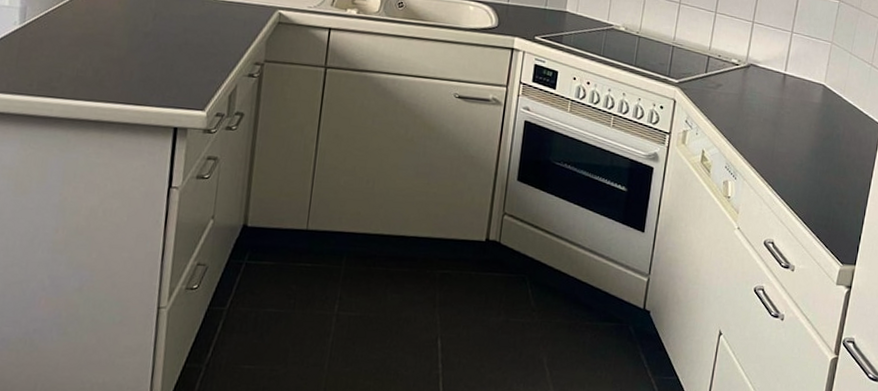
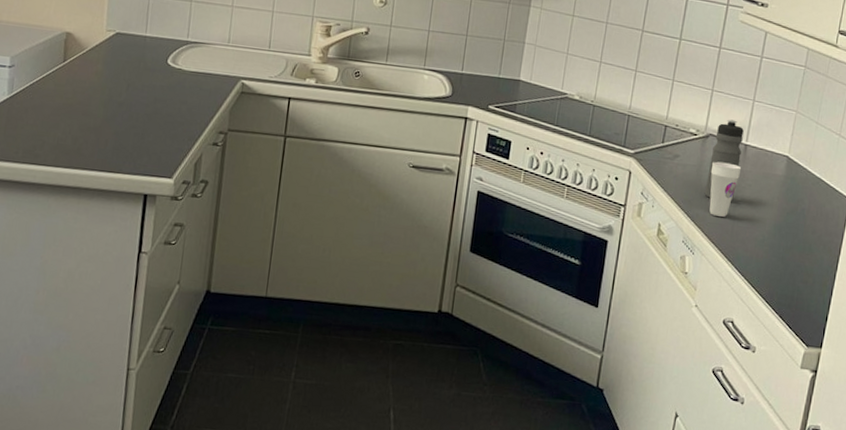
water bottle: none [746,50,783,127] -> present [704,119,744,200]
cup: none [750,90,781,143] -> present [709,161,742,217]

